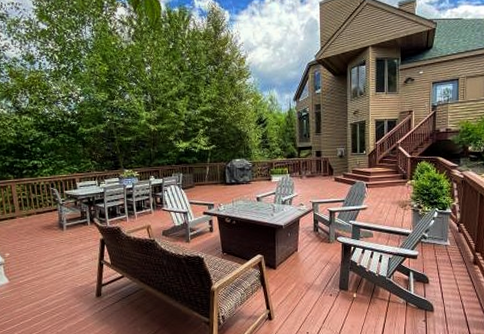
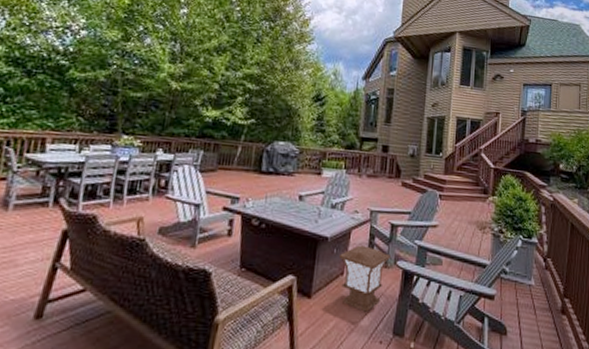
lantern: none [292,228,332,275] -> present [338,245,391,312]

